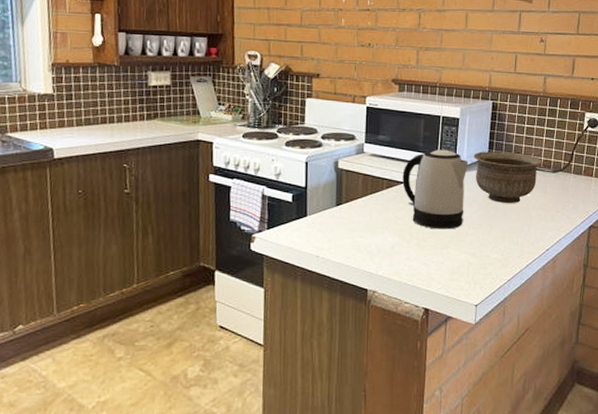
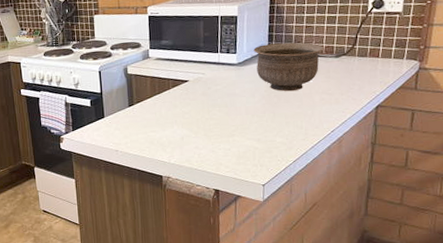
kettle: present [402,149,469,230] -> none [186,46,249,120]

